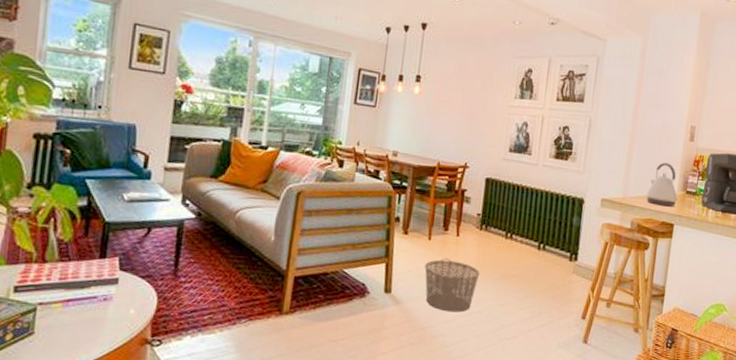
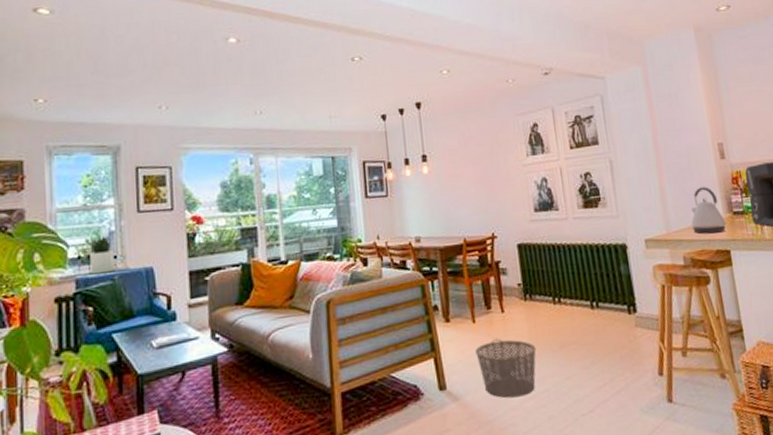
planter: none [71,83,100,121] -> present [87,237,117,275]

